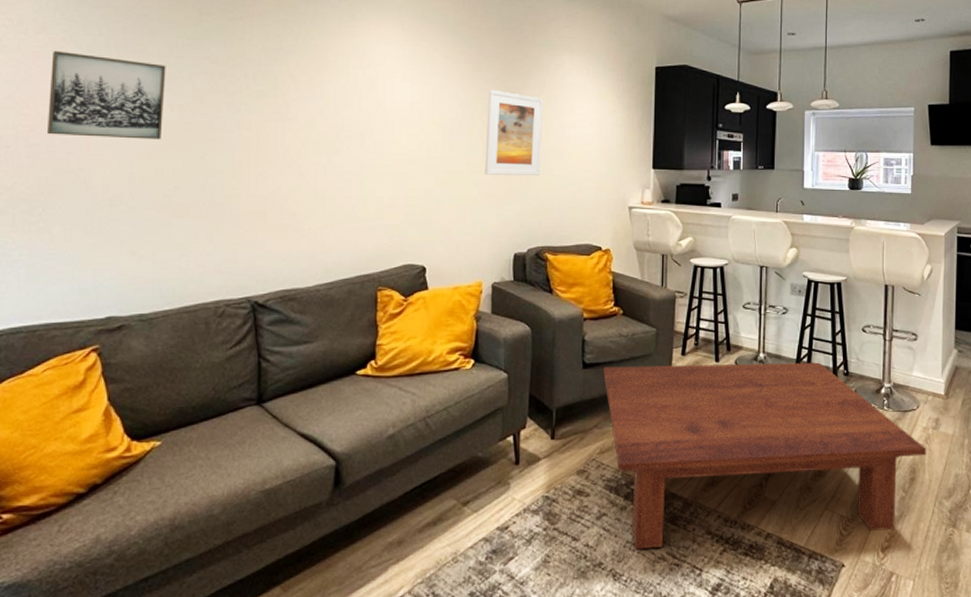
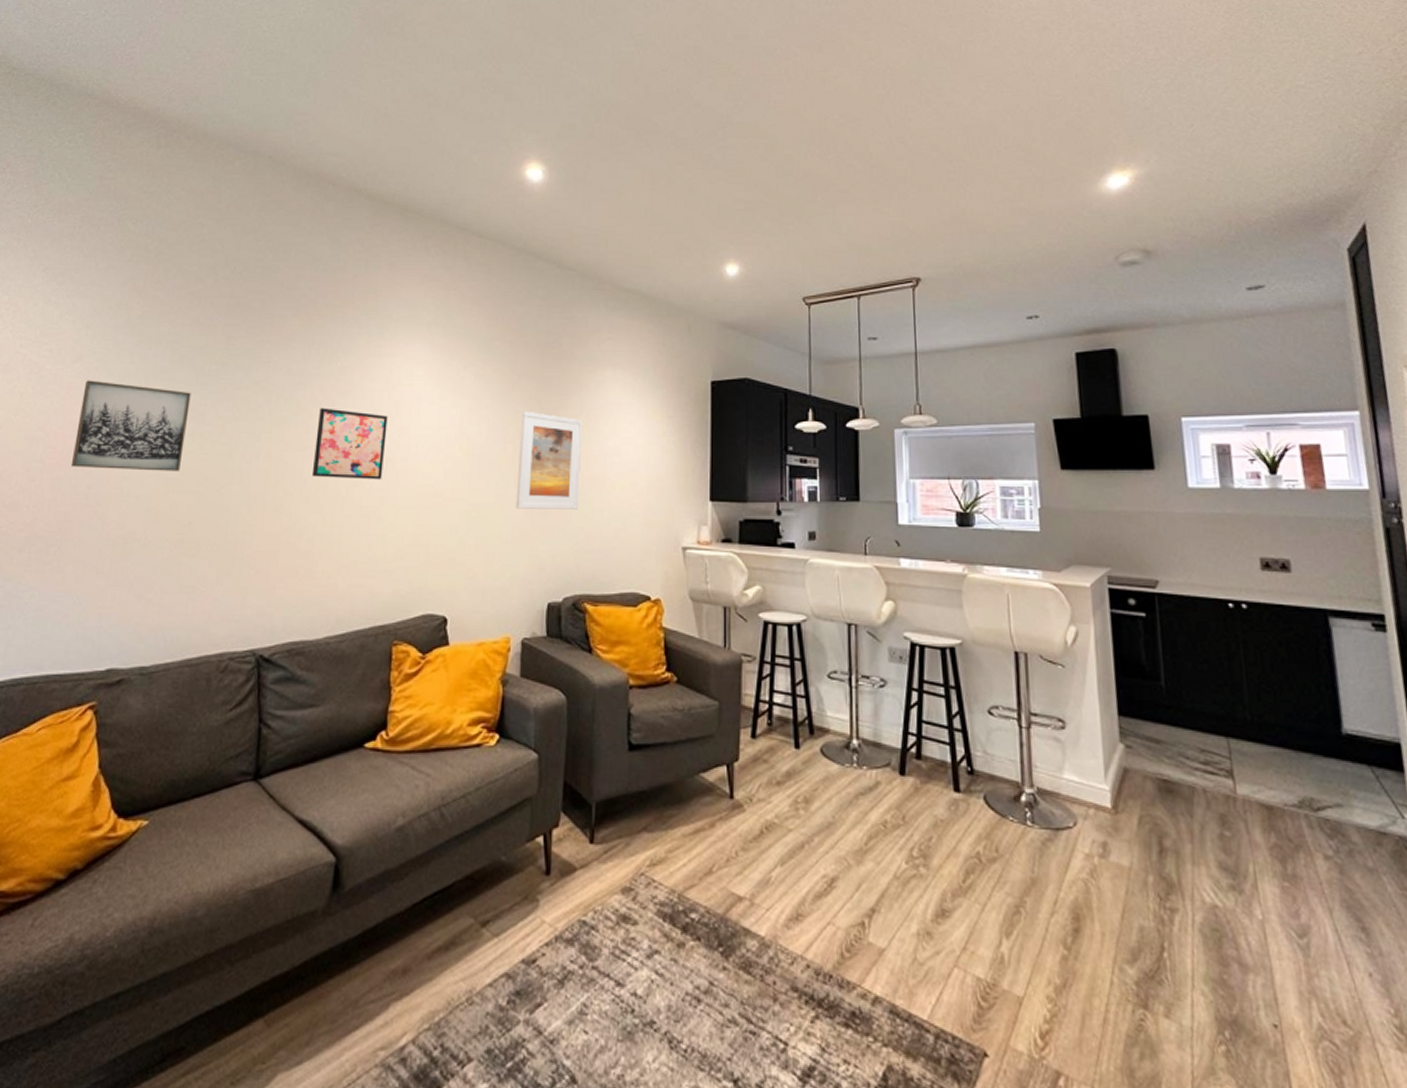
wall art: none [293,82,363,149] -> present [311,407,388,480]
coffee table: present [603,362,927,550] -> none [654,749,1094,1006]

